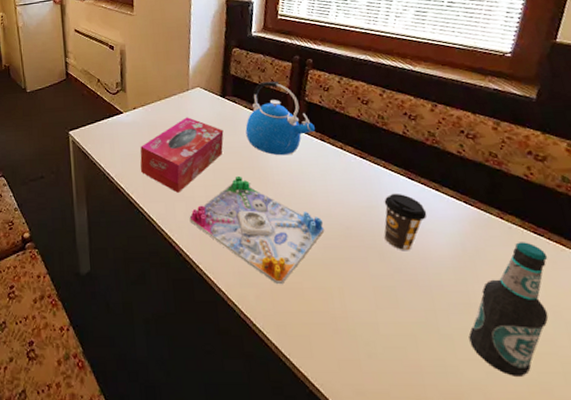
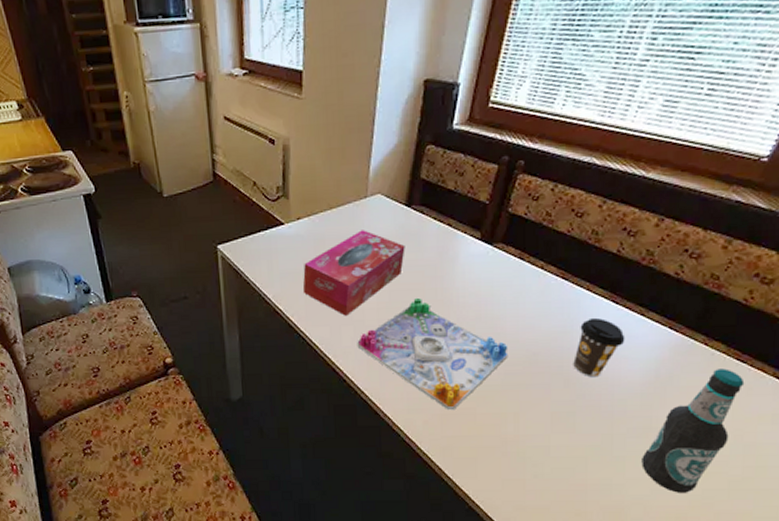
kettle: present [245,81,315,156] -> none [432,187,514,276]

